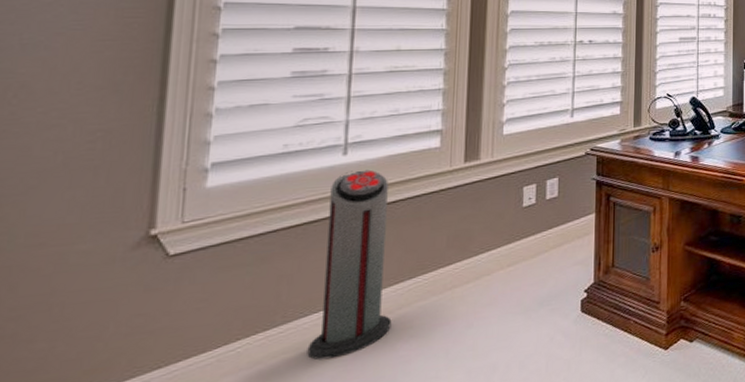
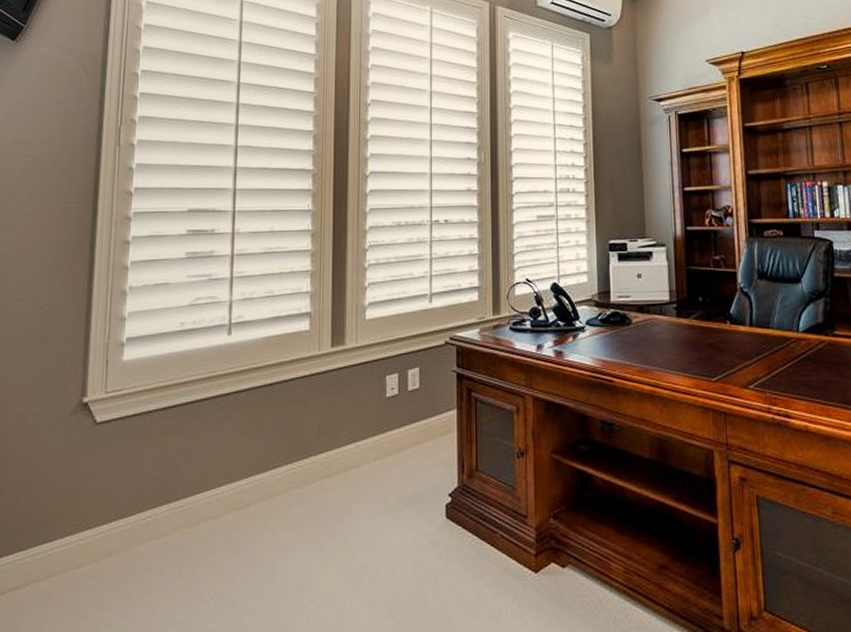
air purifier: present [307,169,392,361] -> none [202,350,271,539]

